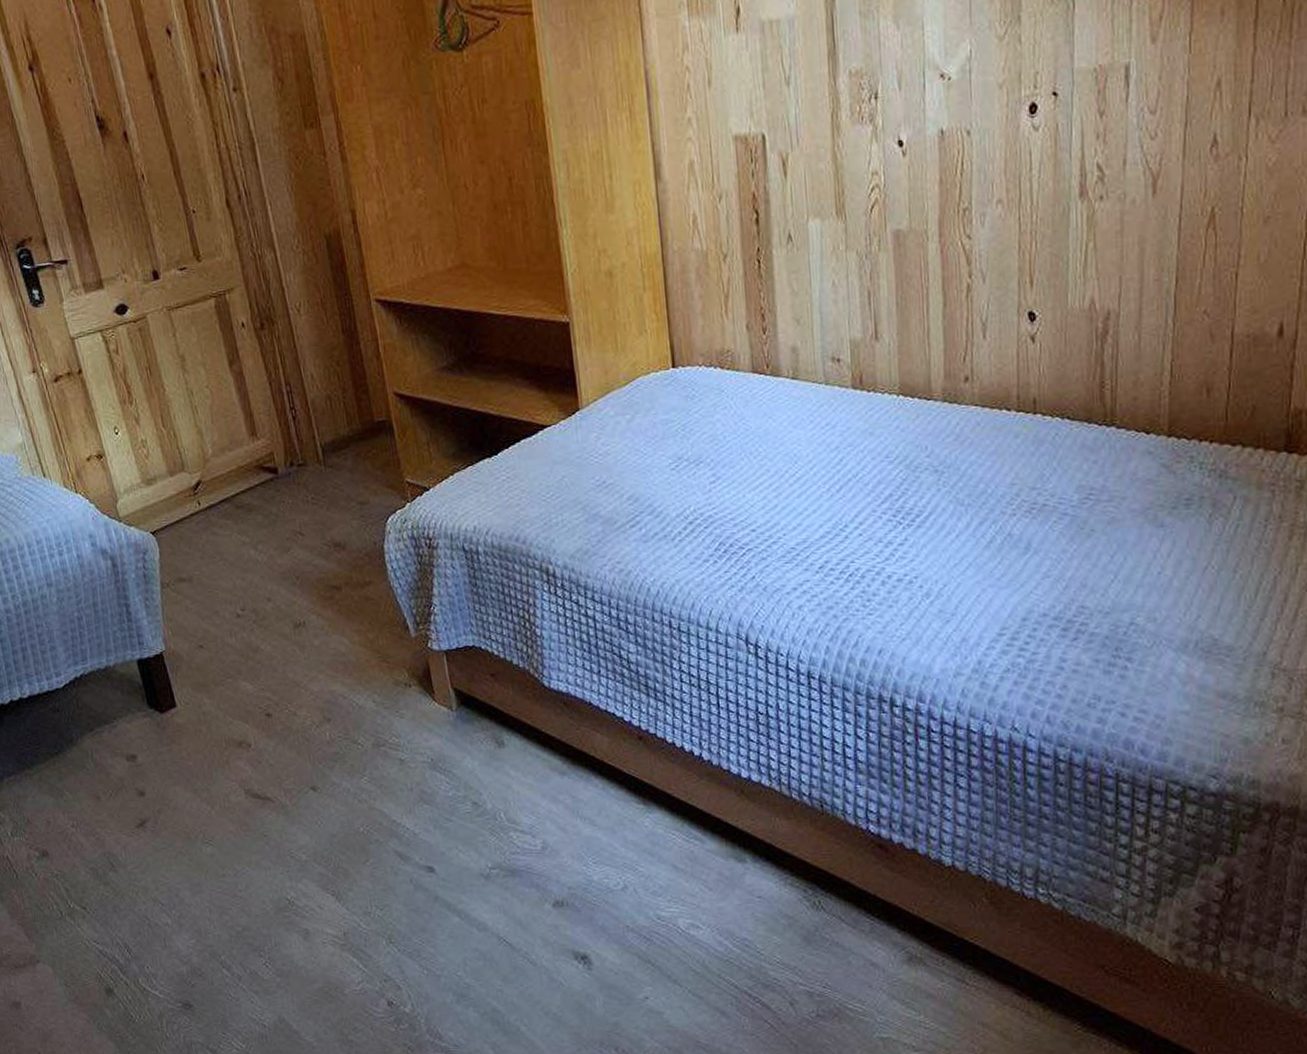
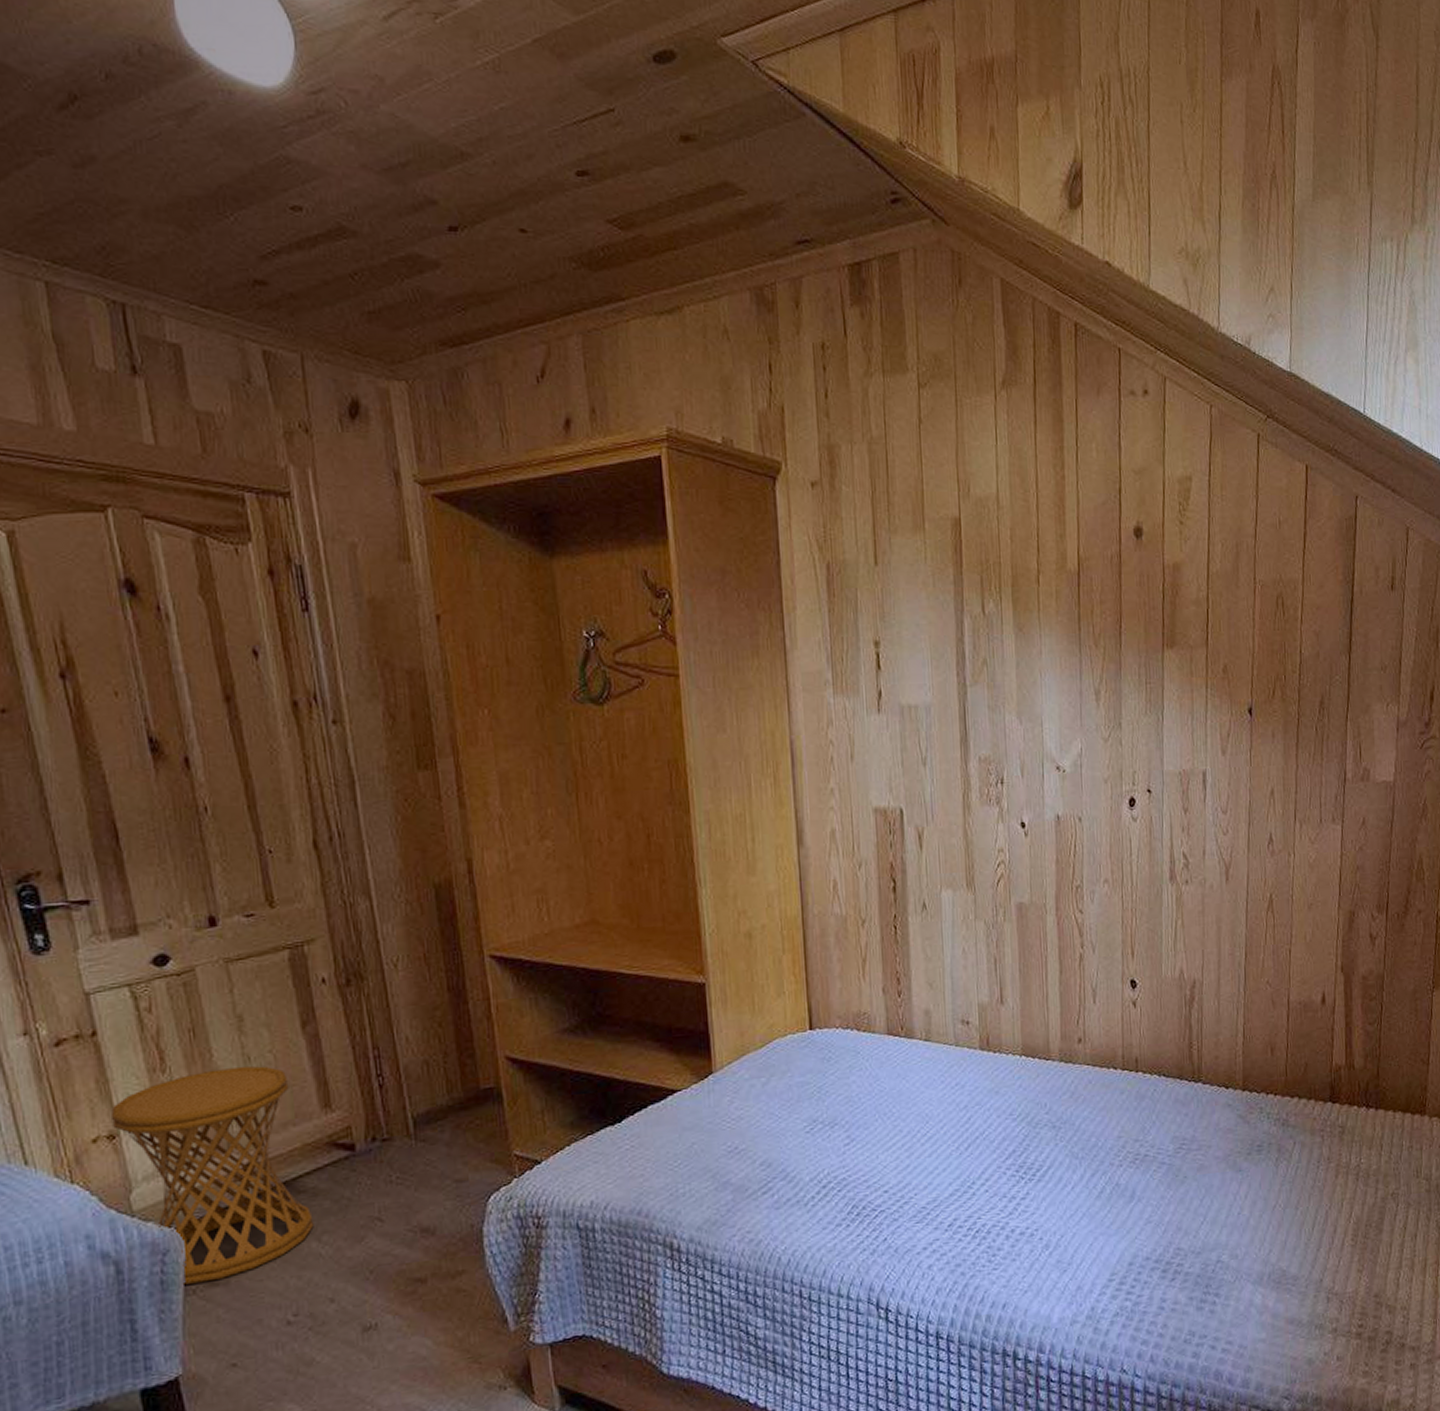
side table: none [97,399,251,579] -> present [111,1065,314,1285]

